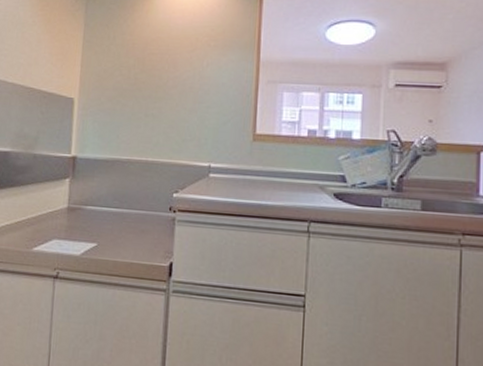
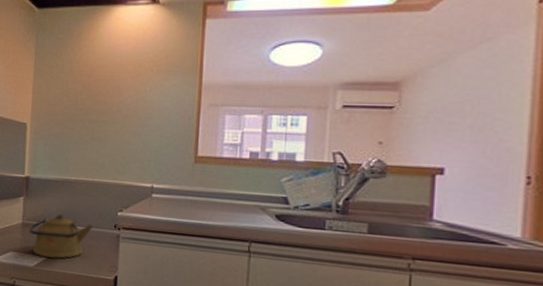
kettle: none [75,195,147,246] -> present [29,213,94,259]

